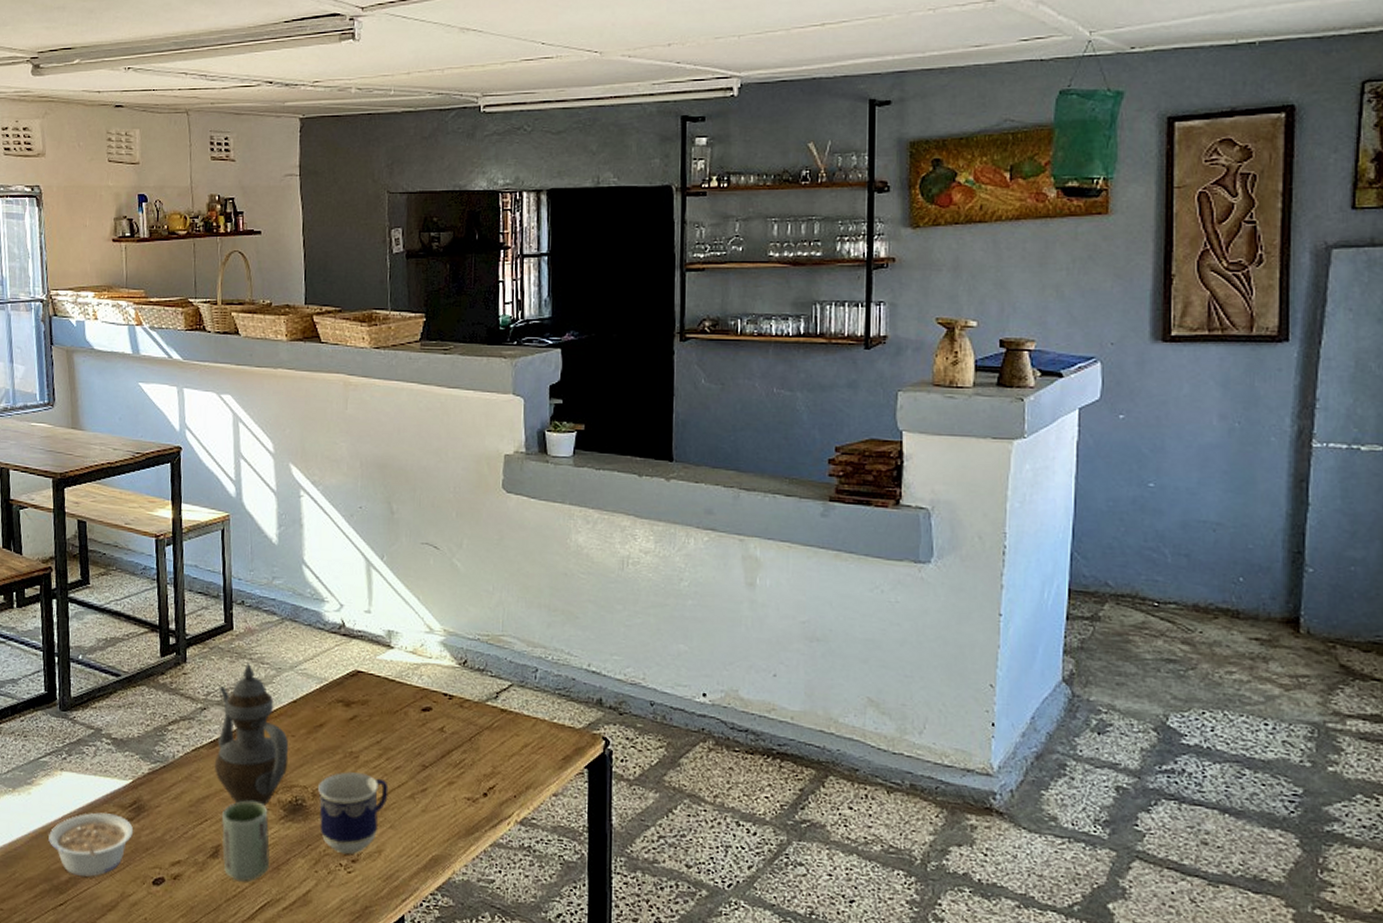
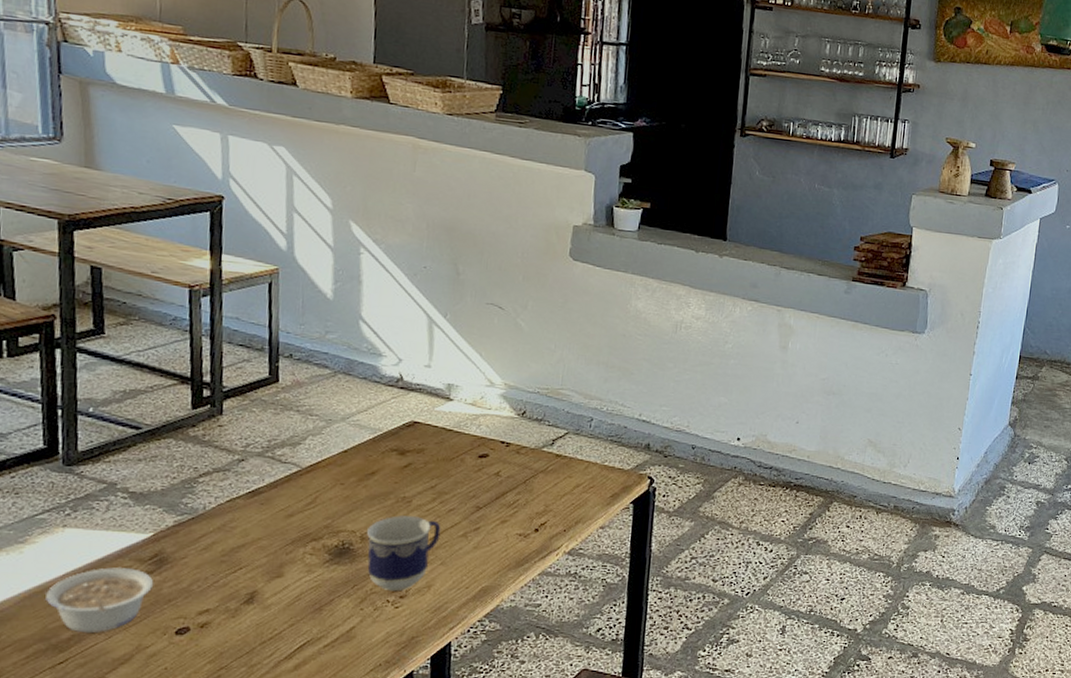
teapot: present [214,662,289,805] -> none [251,414,337,551]
cup: present [221,800,270,882] -> none [257,547,313,625]

